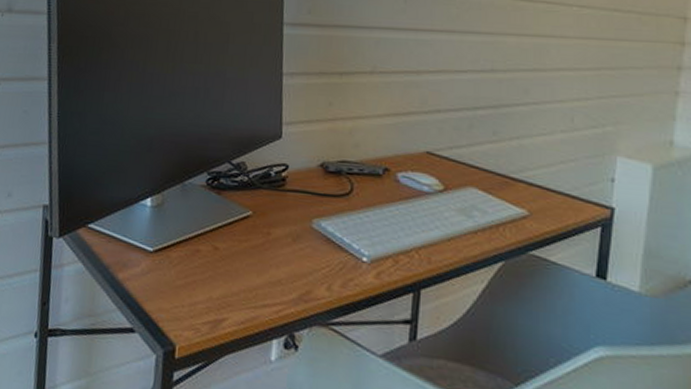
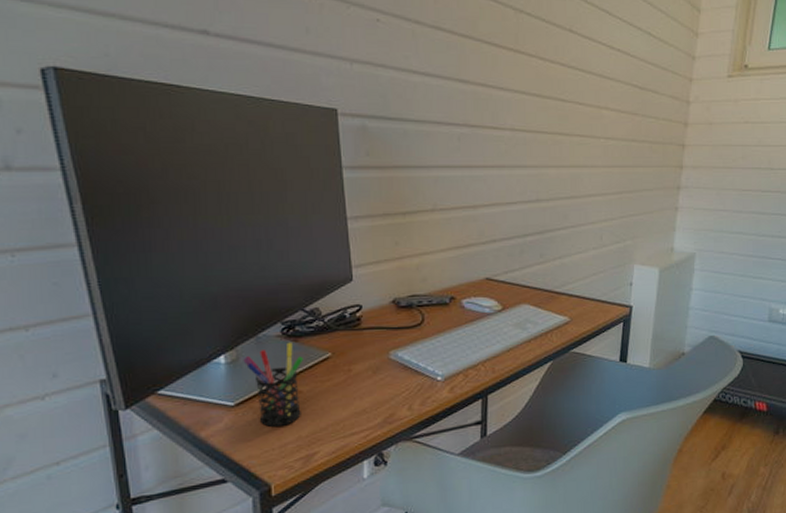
pen holder: none [167,195,224,283] -> present [243,343,304,427]

